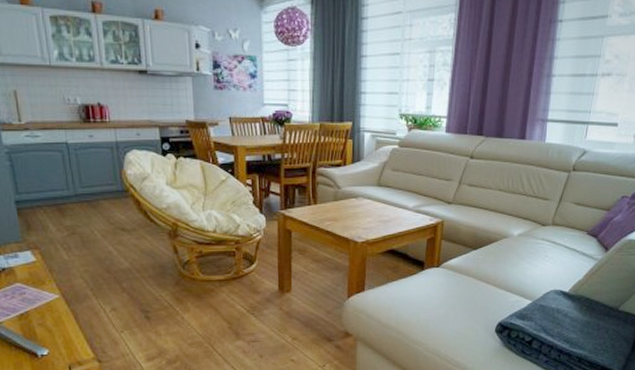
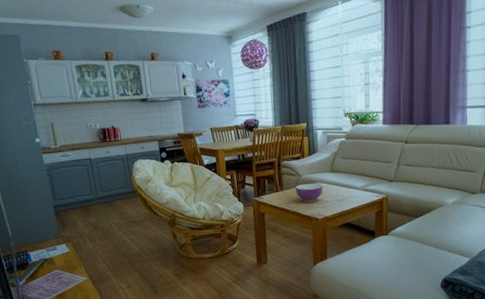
bowl: none [332,197,366,222] -> present [295,183,323,203]

